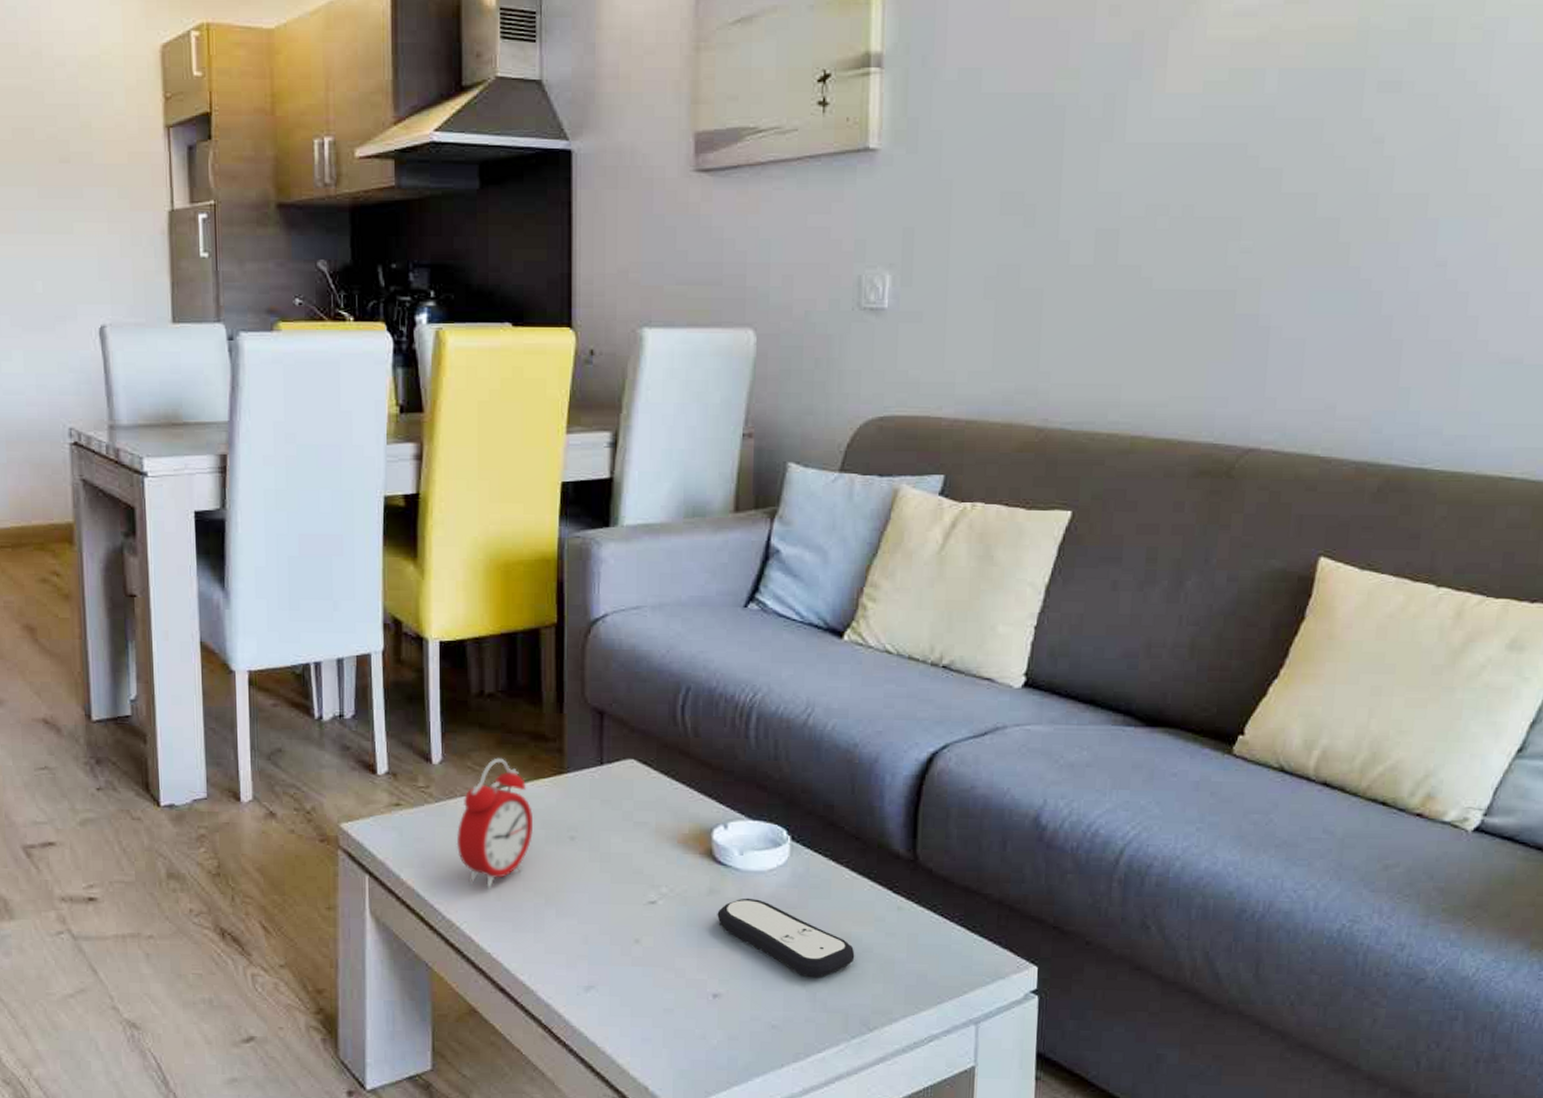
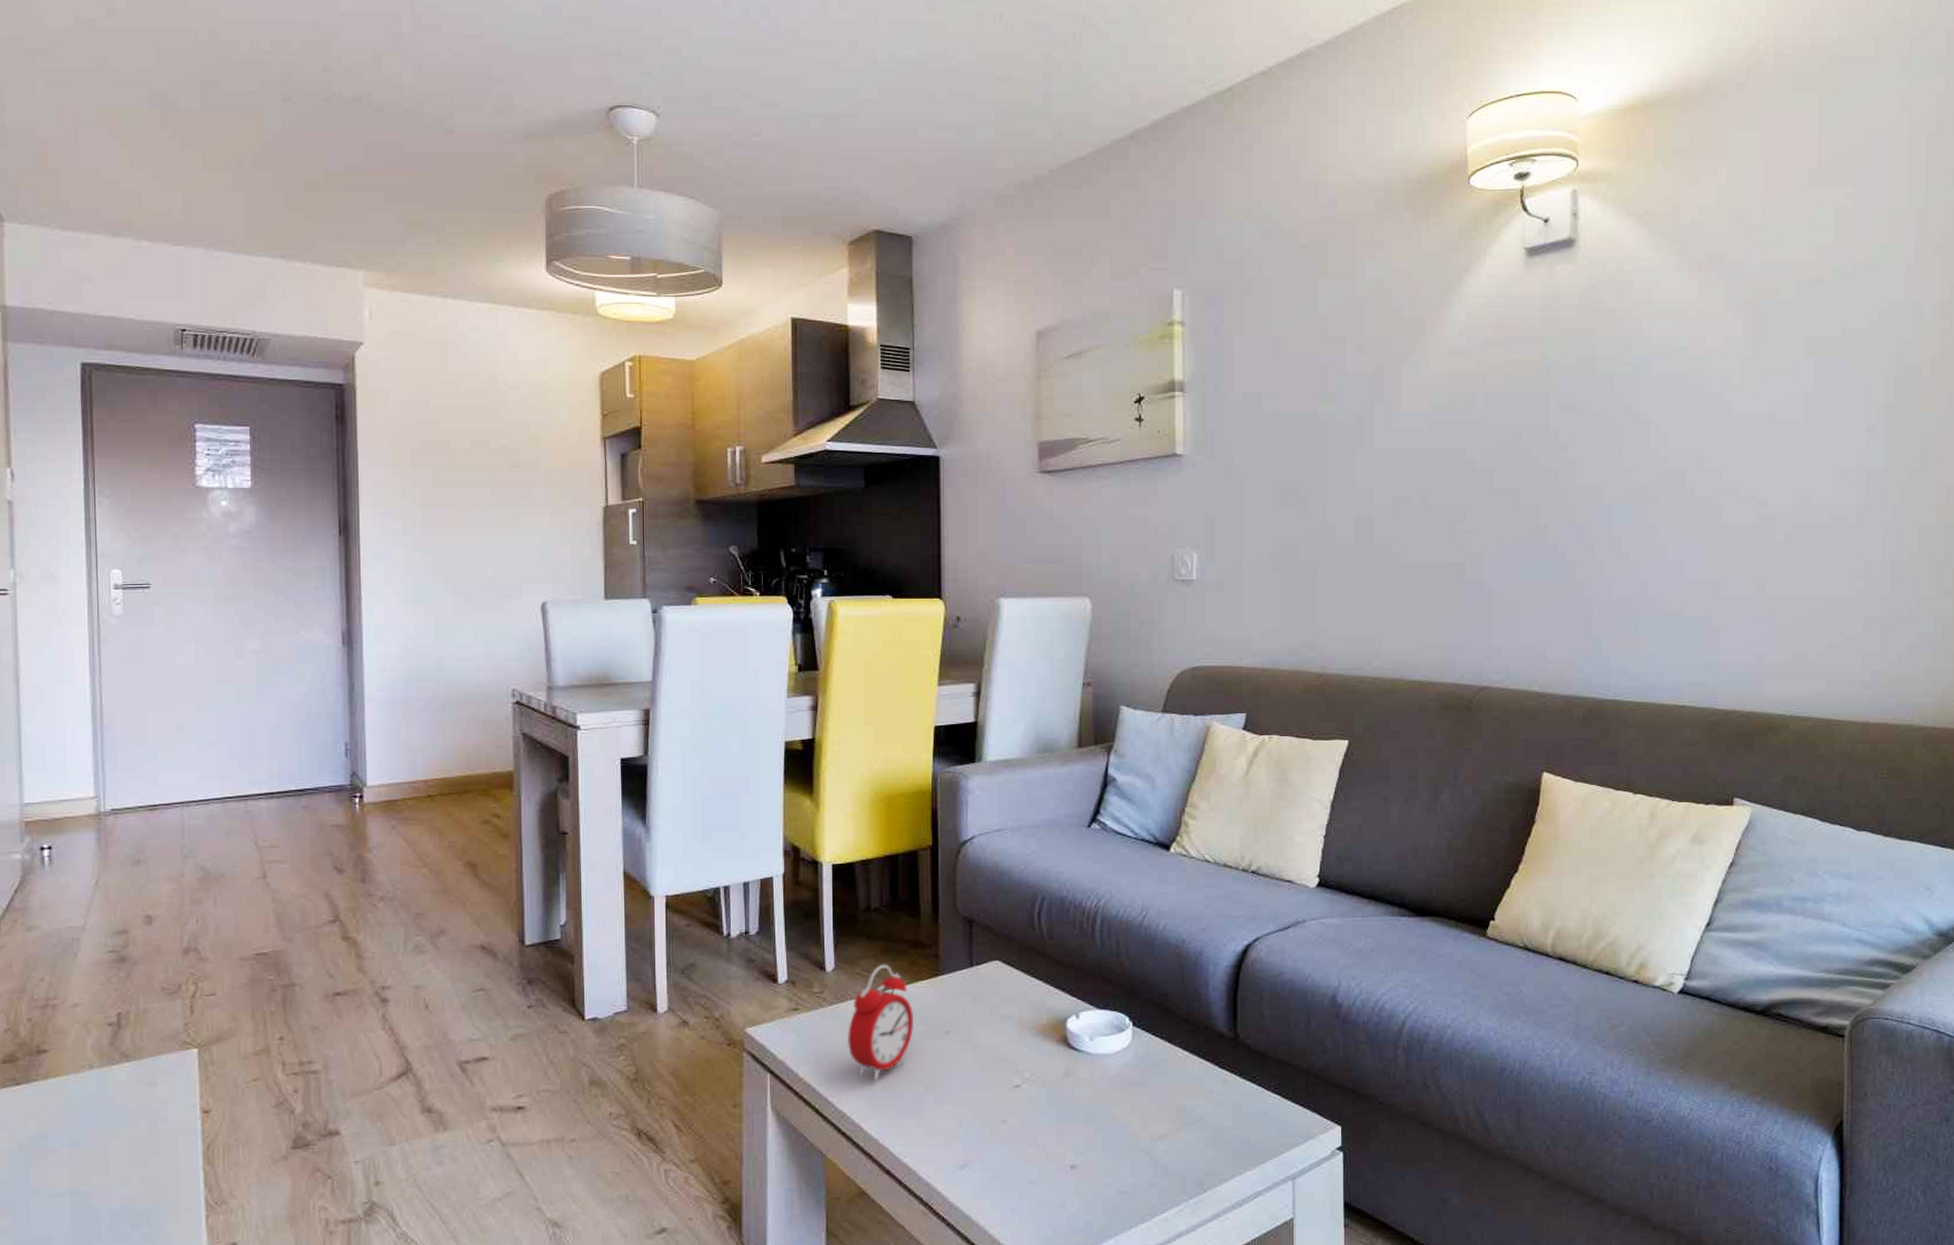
remote control: present [717,898,855,978] -> none [1072,1078,1189,1147]

